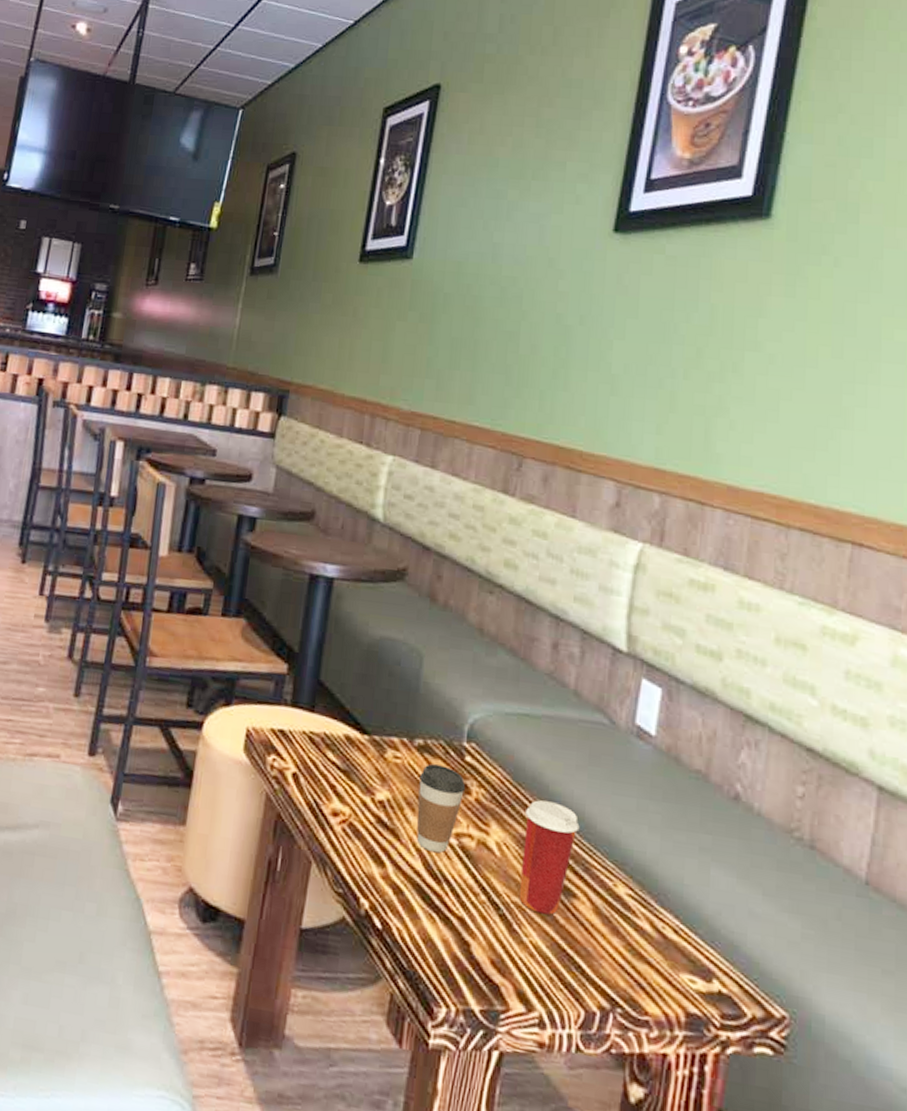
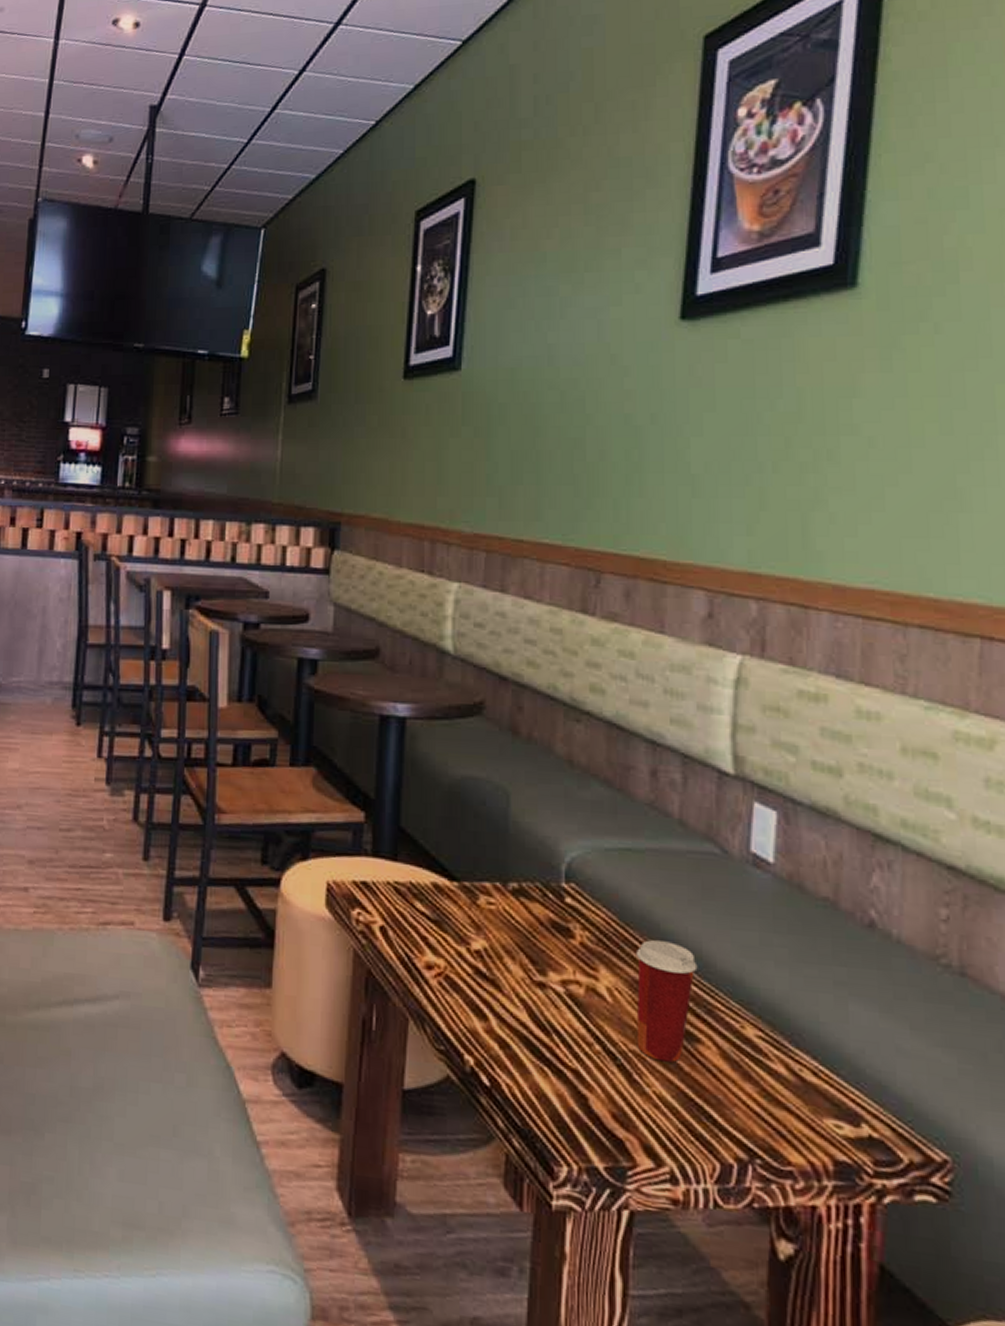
coffee cup: present [416,764,466,853] -> none [517,908,569,1003]

